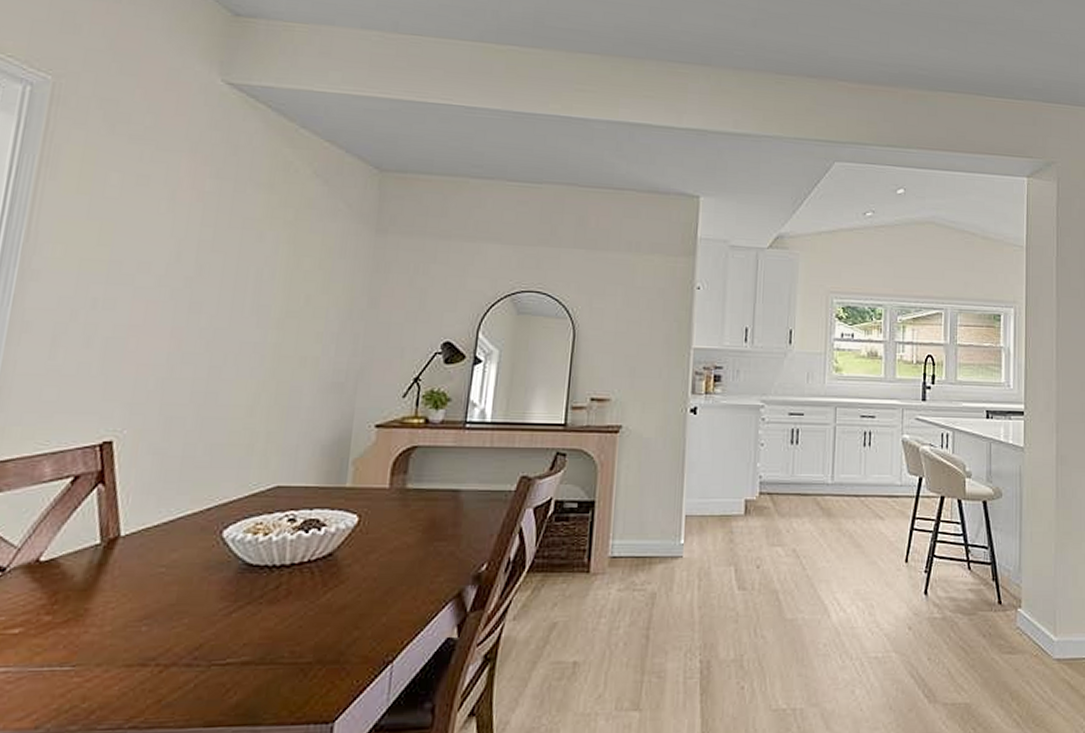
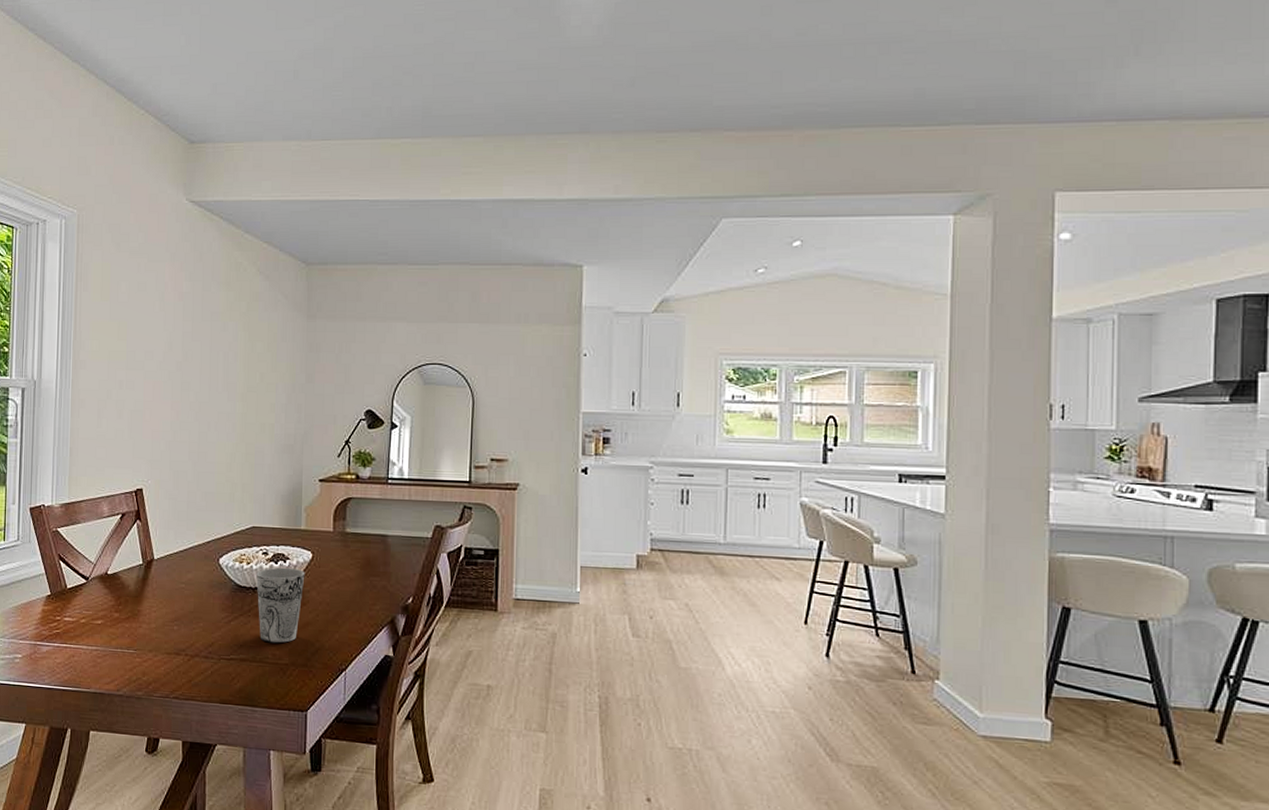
cup: none [273,537,347,637] -> present [256,567,305,644]

